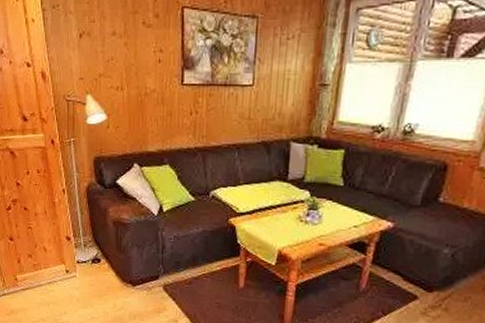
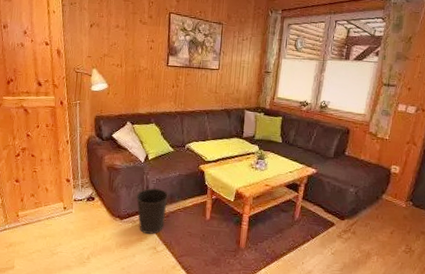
wastebasket: none [150,248,190,305] -> present [136,188,168,235]

